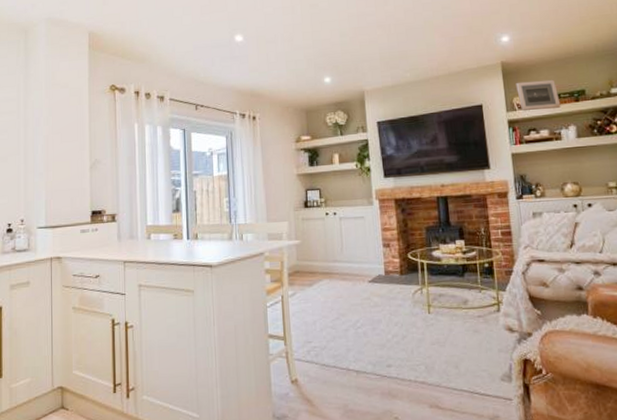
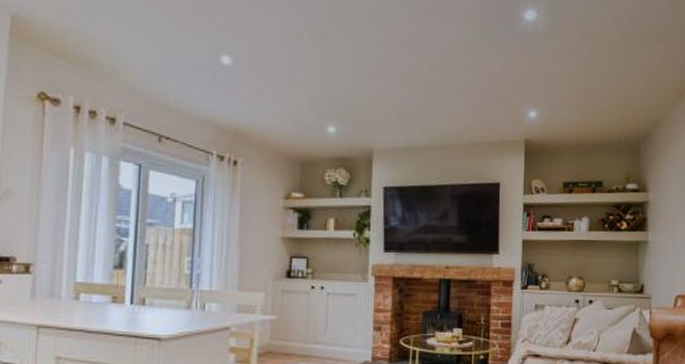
picture frame: present [516,79,561,112] -> none [537,163,578,197]

